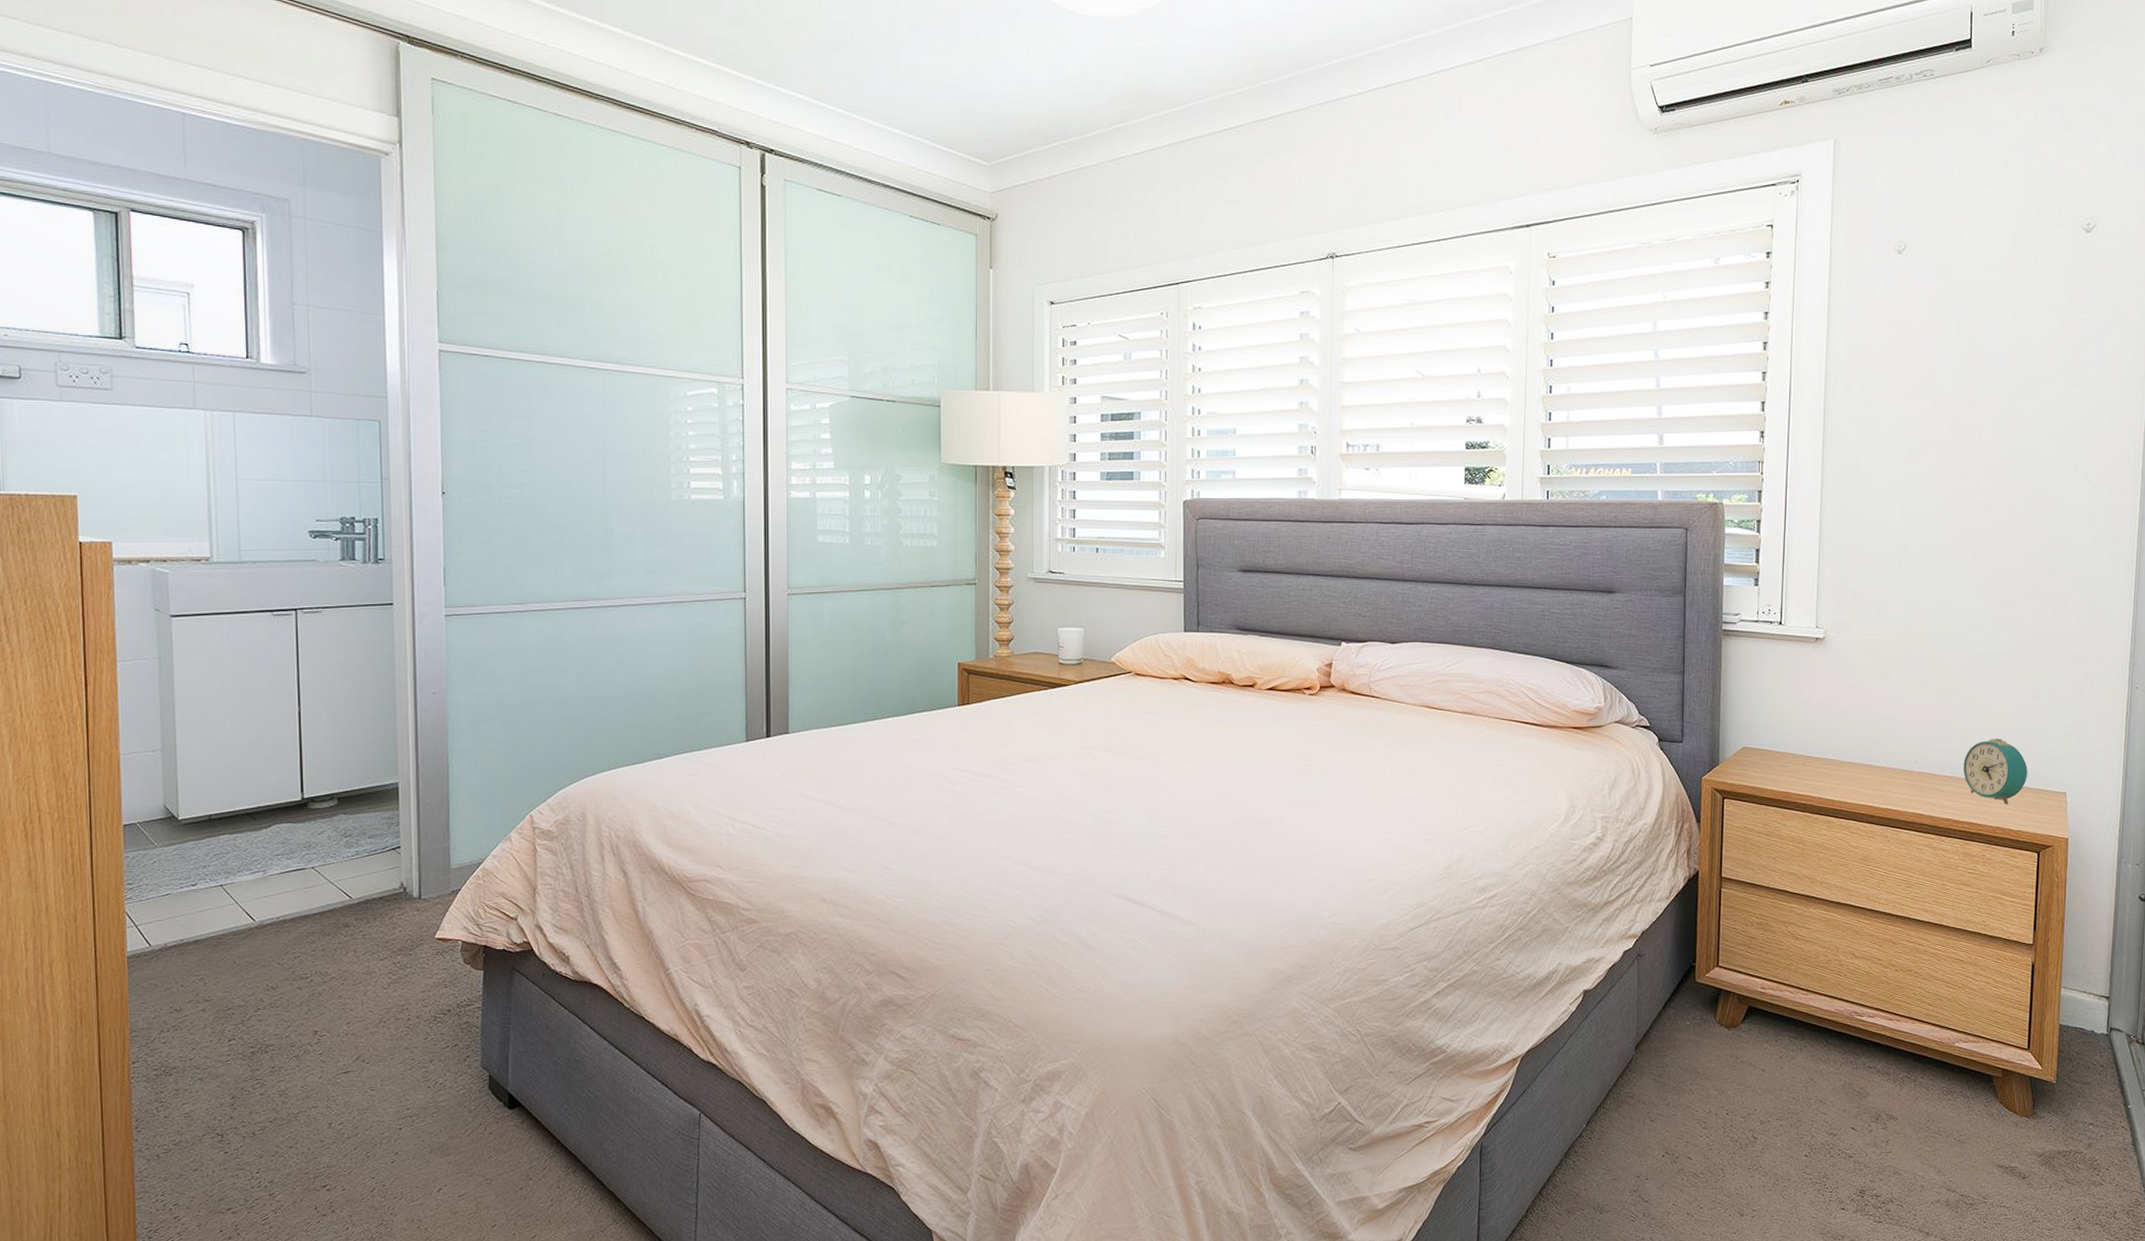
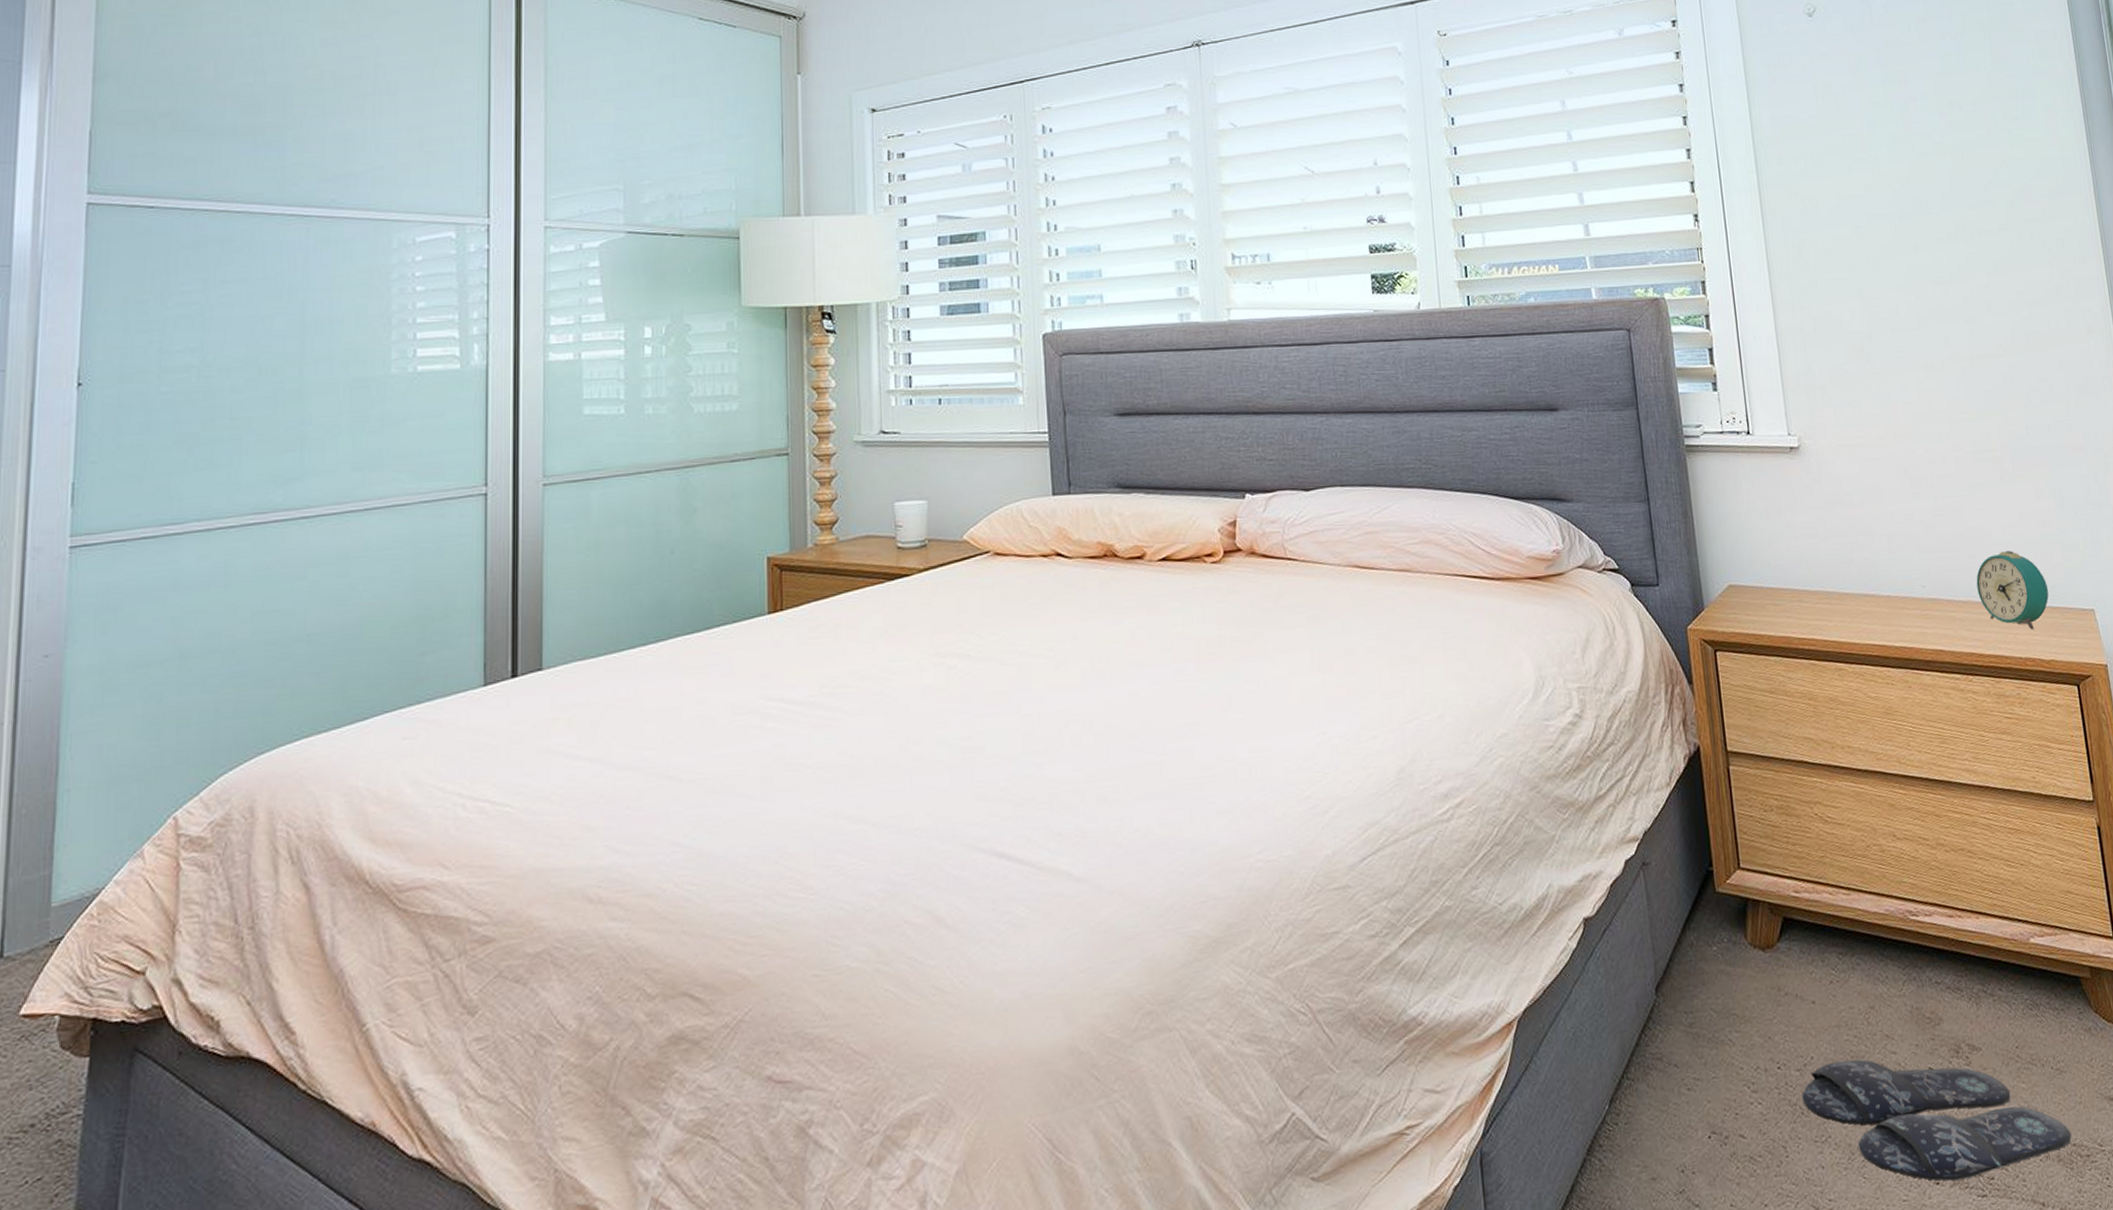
slippers: none [1743,1114,1961,1208] -> present [1802,1059,2072,1181]

